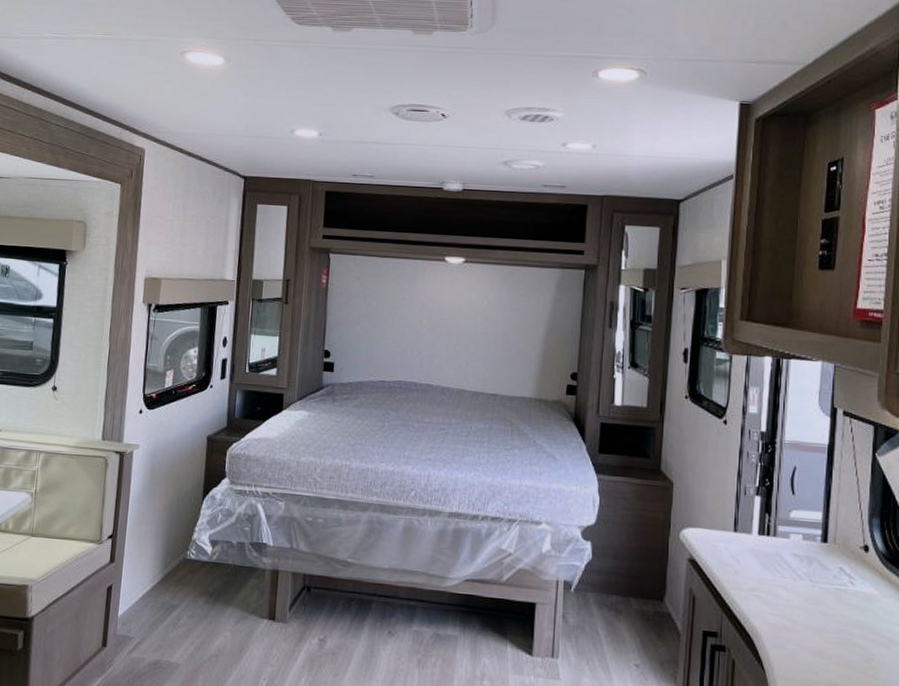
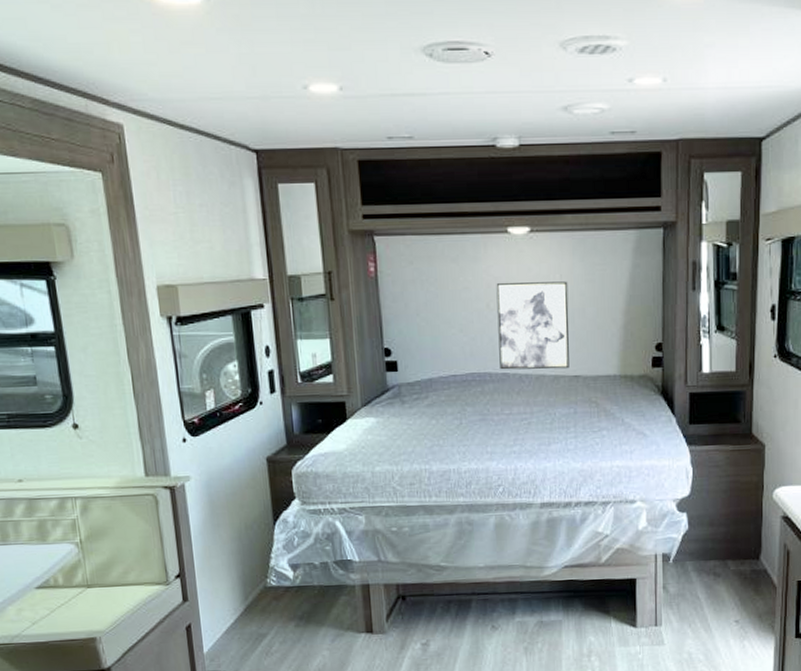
wall art: none [425,303,494,387] -> present [496,281,570,370]

